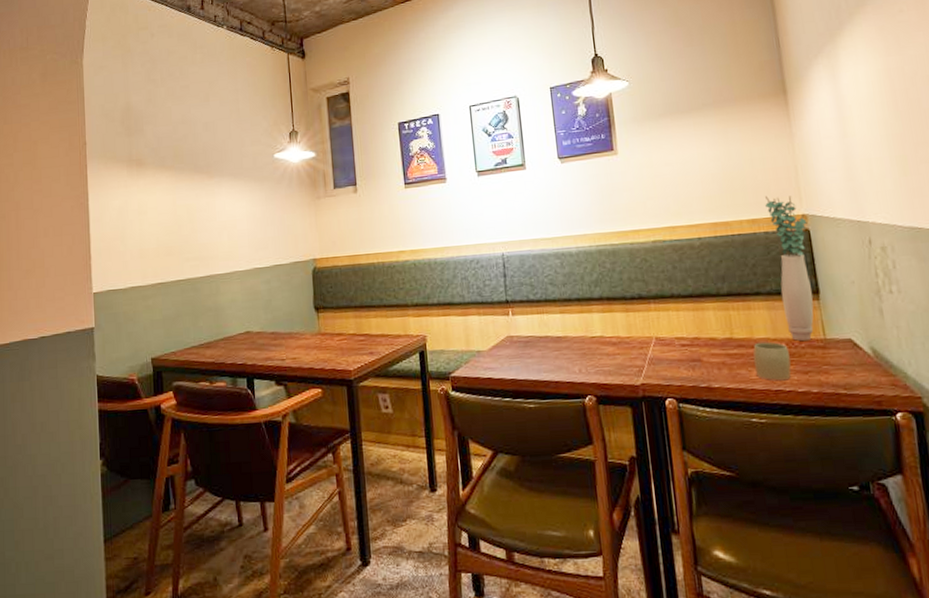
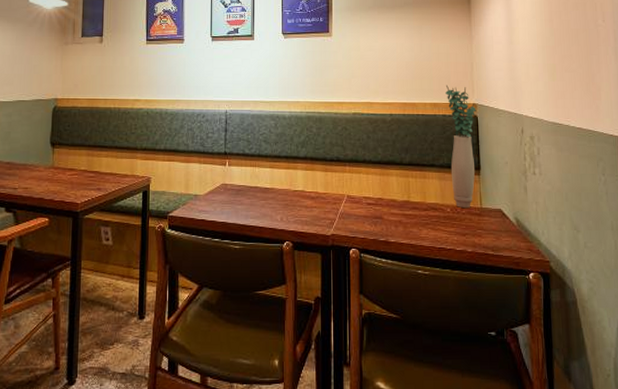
mug: present [752,342,792,381] -> none [423,206,454,240]

